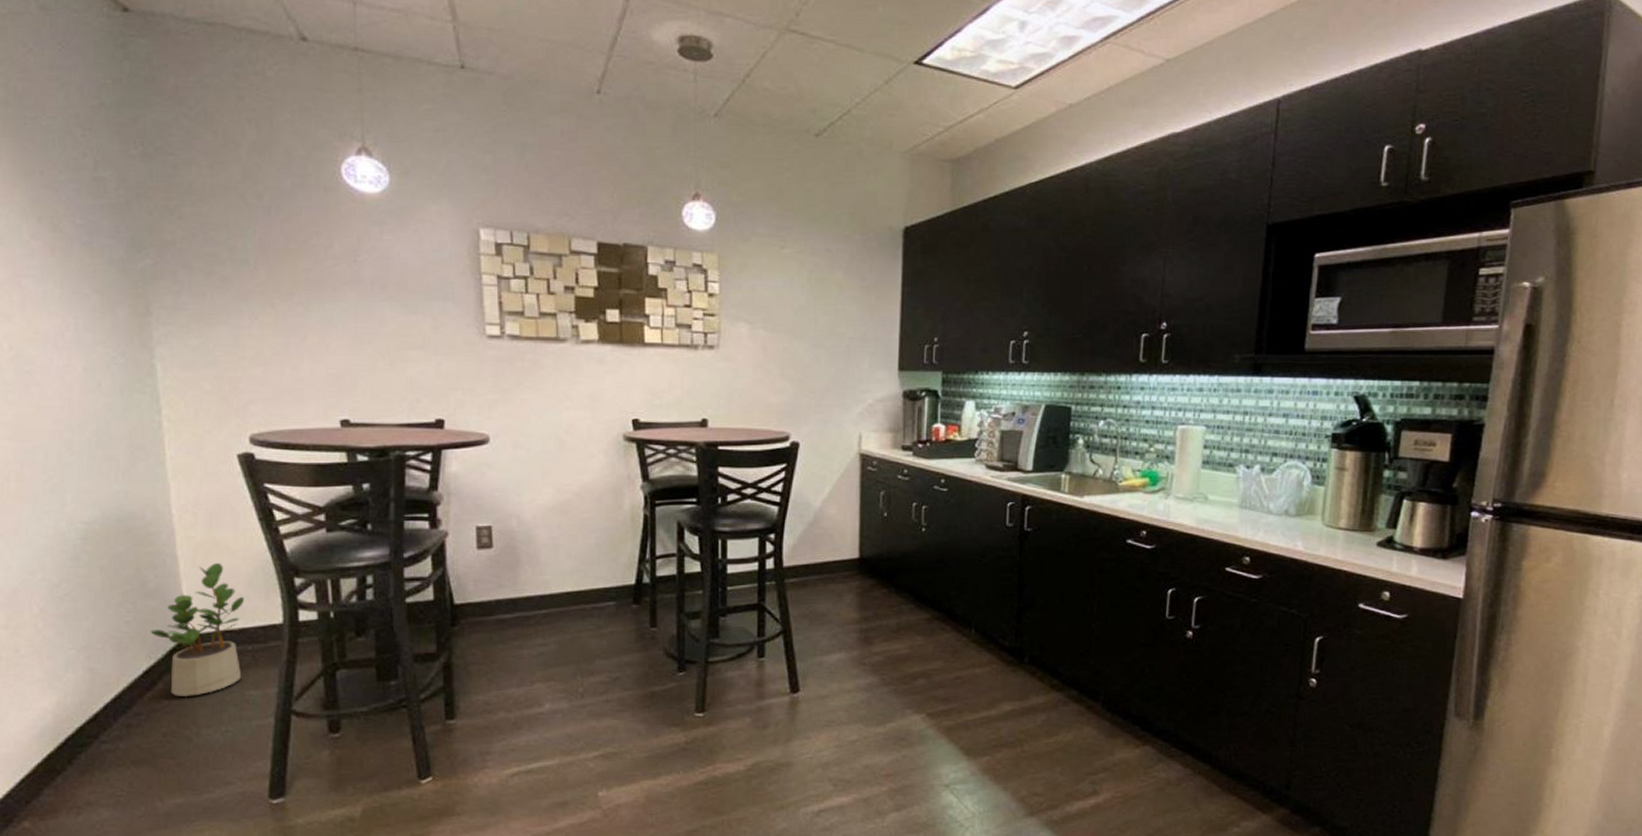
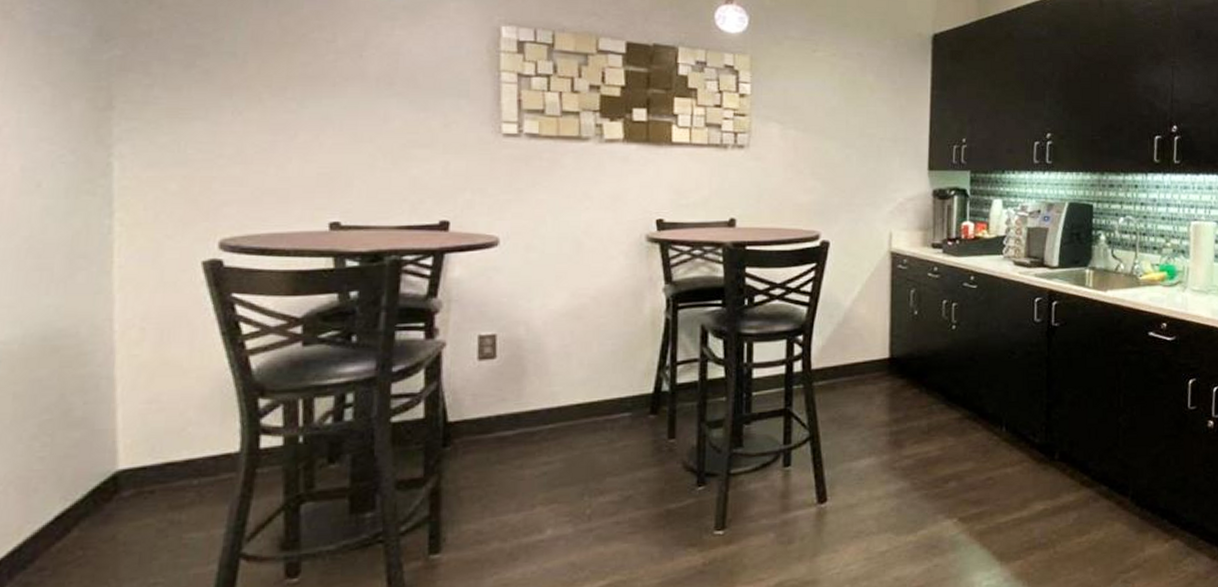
potted plant: present [150,562,245,697] -> none [69,384,195,545]

